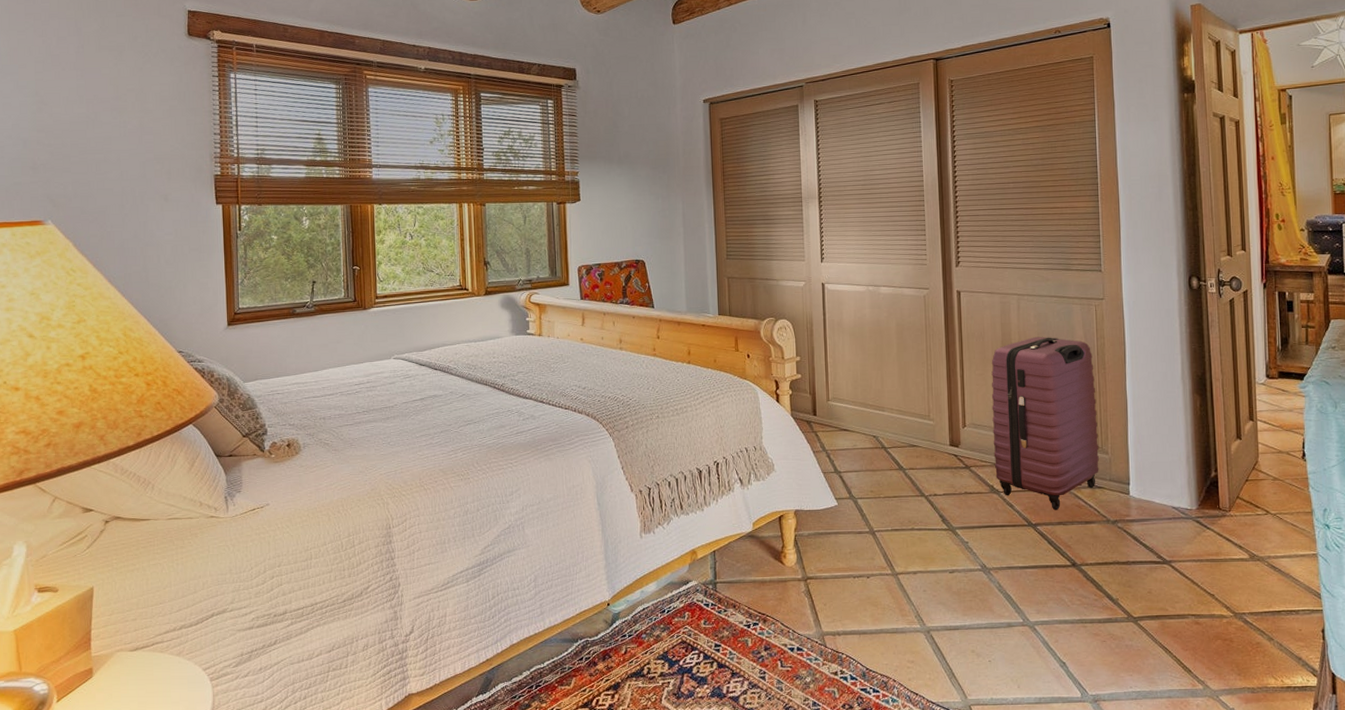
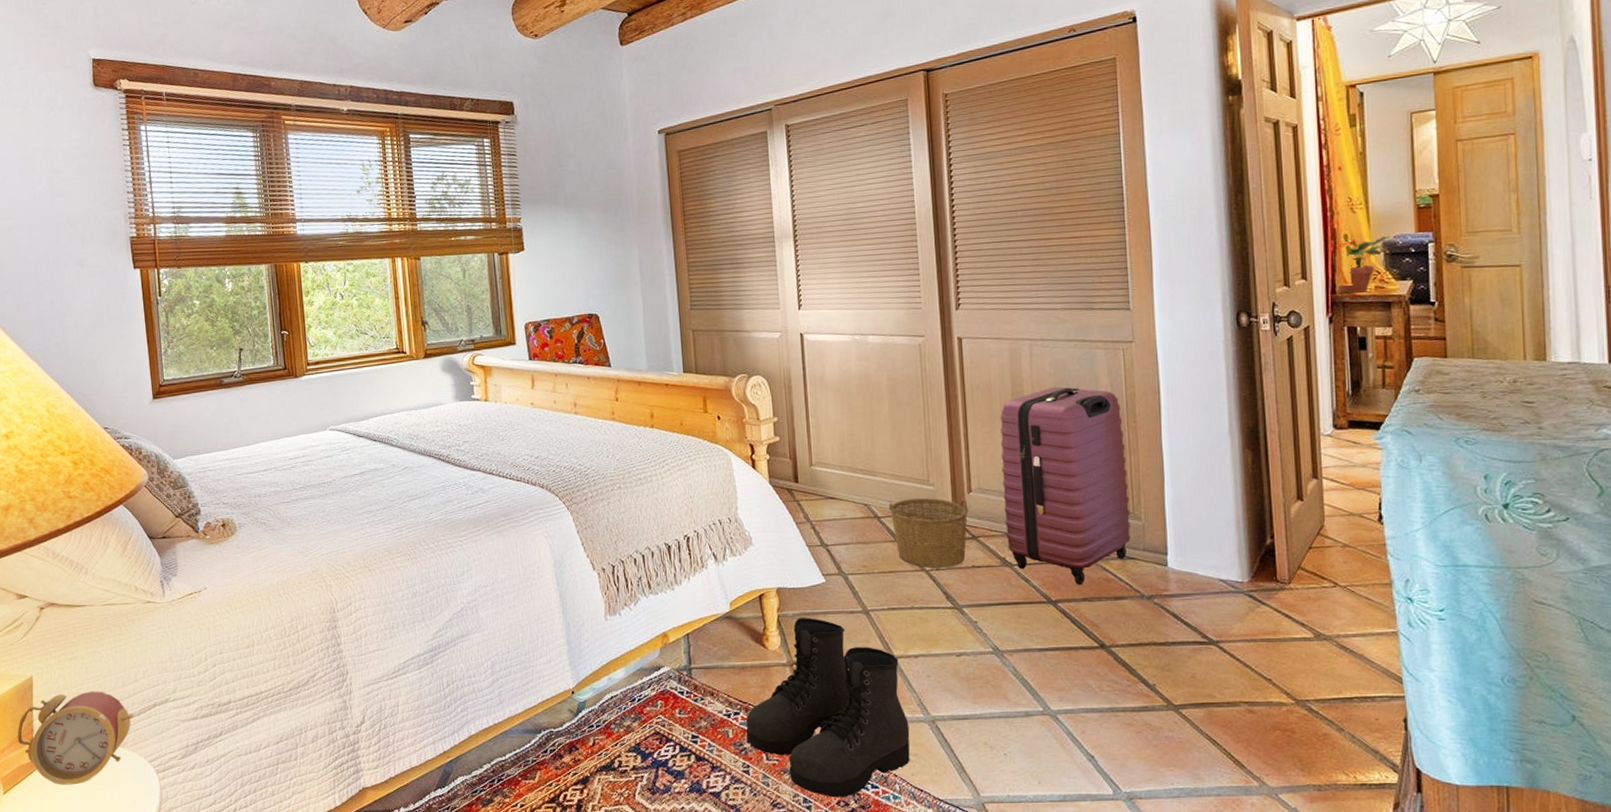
alarm clock: none [74,601,191,693] -> present [17,691,134,785]
boot: none [763,537,908,701] -> present [746,618,910,797]
basket: none [894,431,963,494] -> present [888,498,968,568]
potted plant: none [1269,216,1313,264] -> present [1336,236,1391,293]

